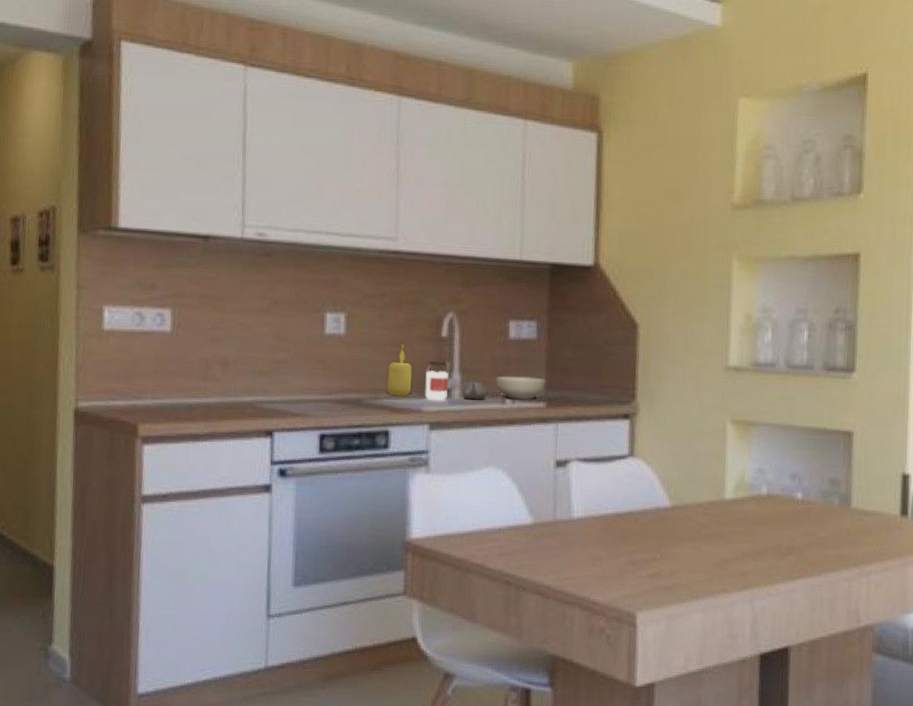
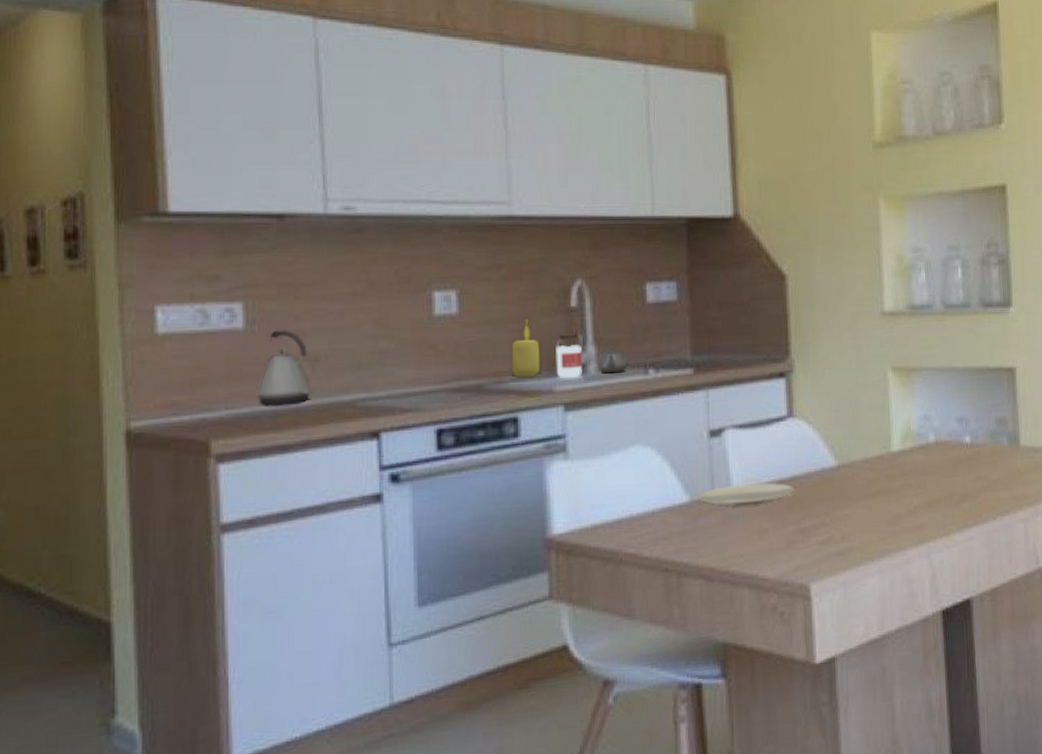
kettle: none [177,335,220,402] -> present [257,330,311,408]
bowl: present [495,376,546,400] -> none [635,342,692,368]
plate: none [541,513,629,534] -> present [698,482,794,507]

